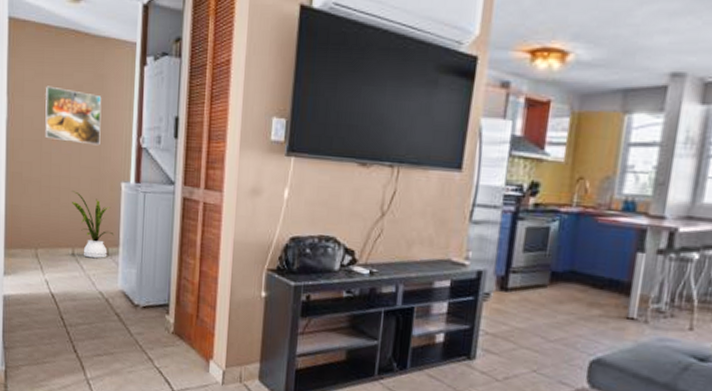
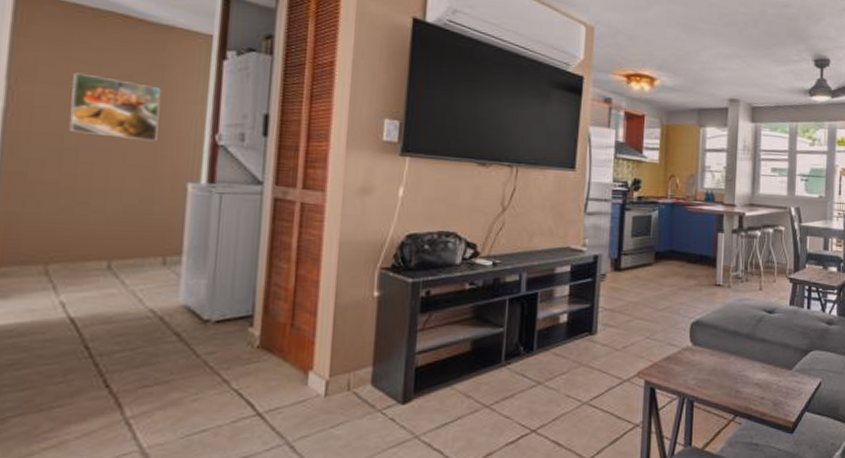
house plant: present [71,191,114,259] -> none [108,193,175,271]

